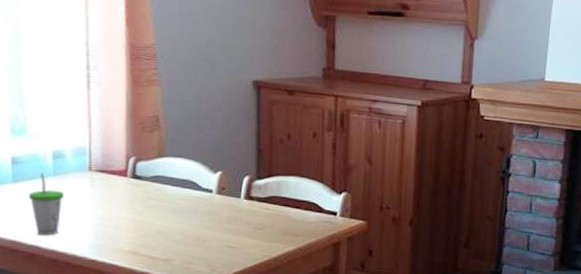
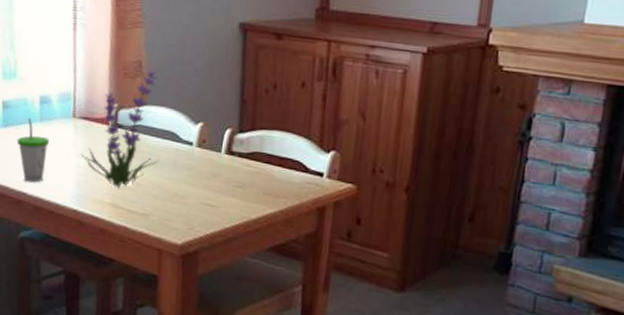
plant: none [98,125,180,237] -> present [80,71,159,189]

